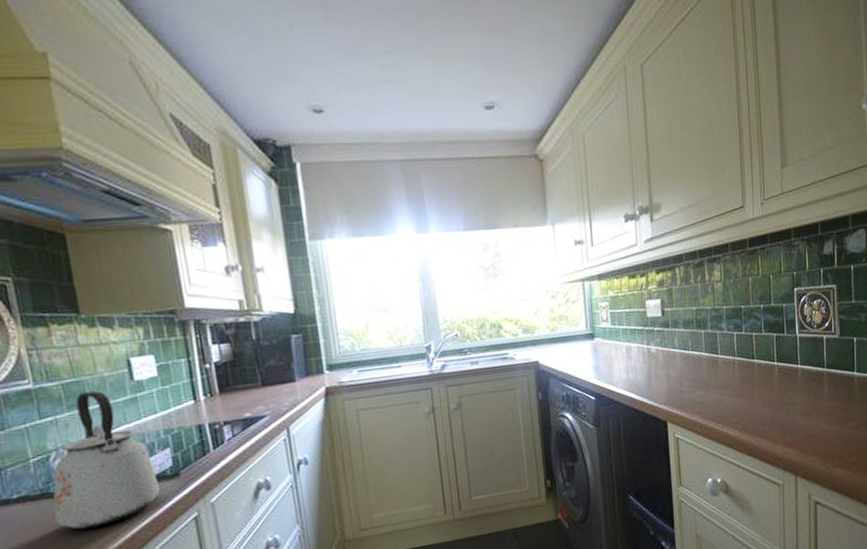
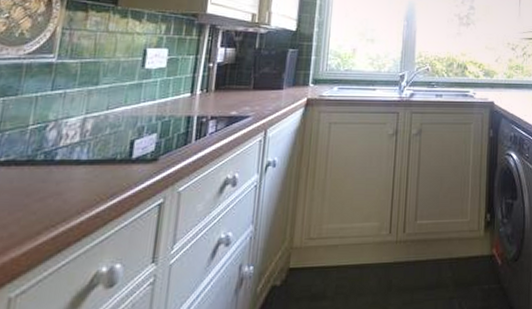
kettle: present [53,391,160,531] -> none [30,73,138,201]

